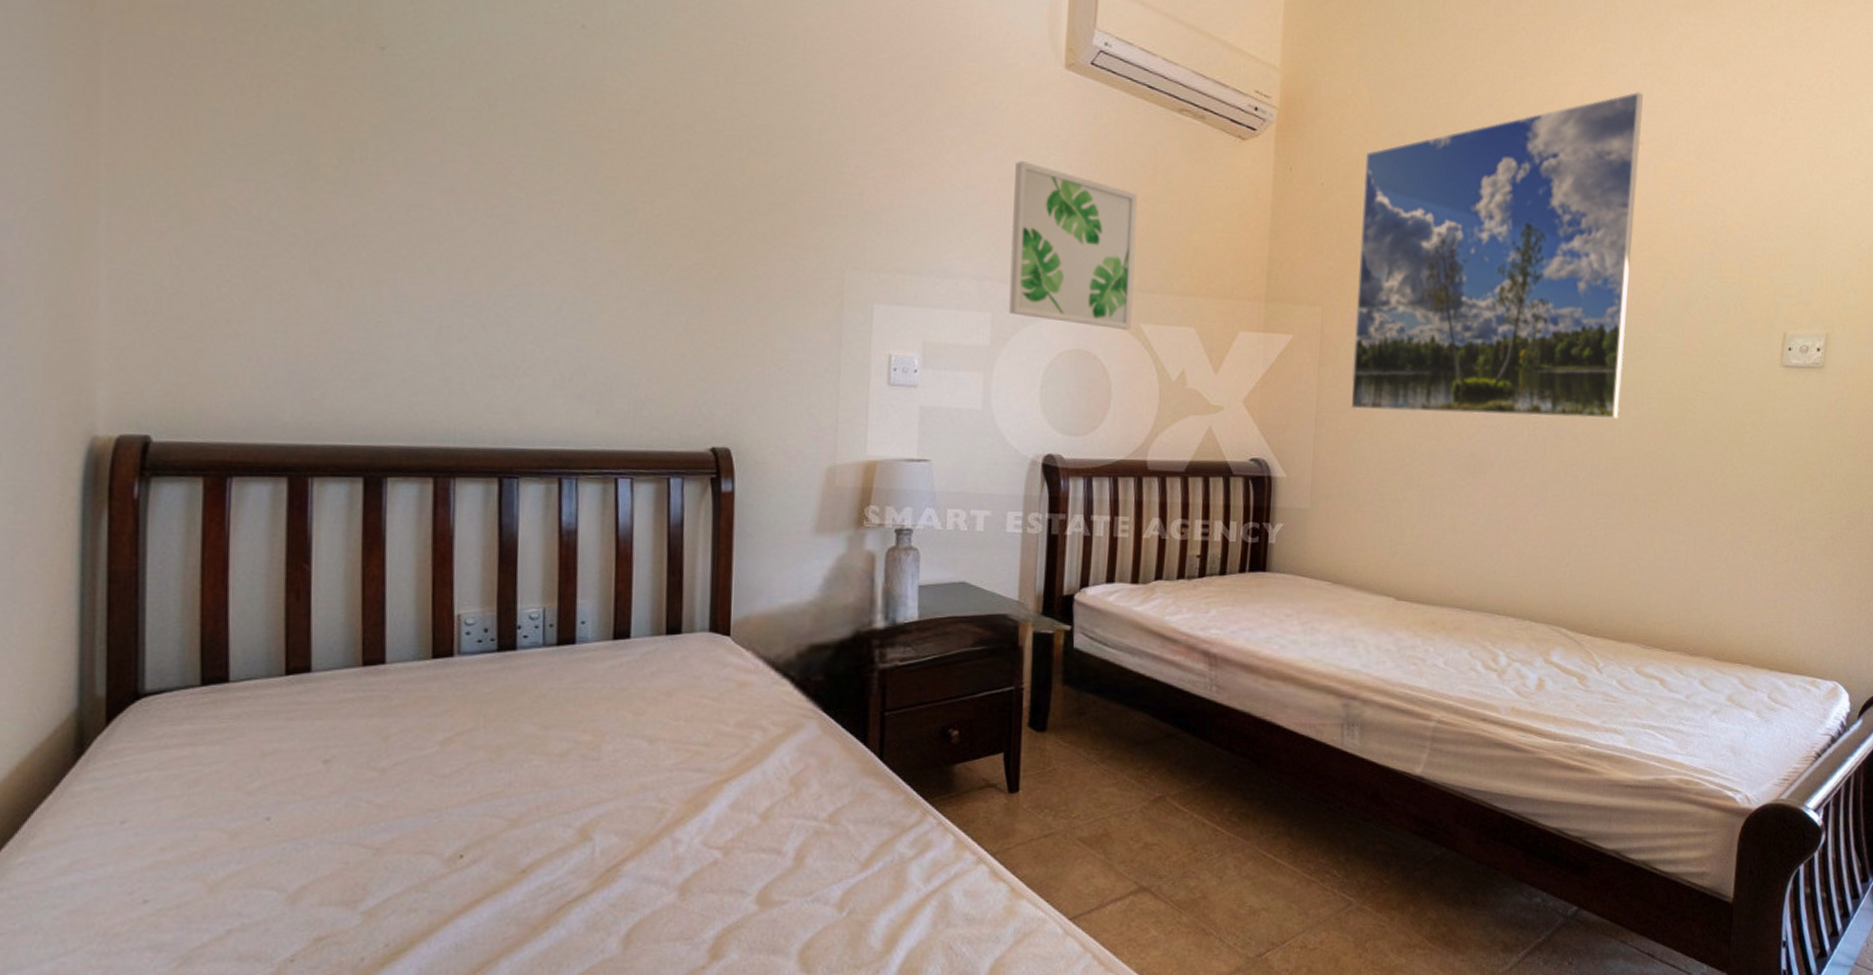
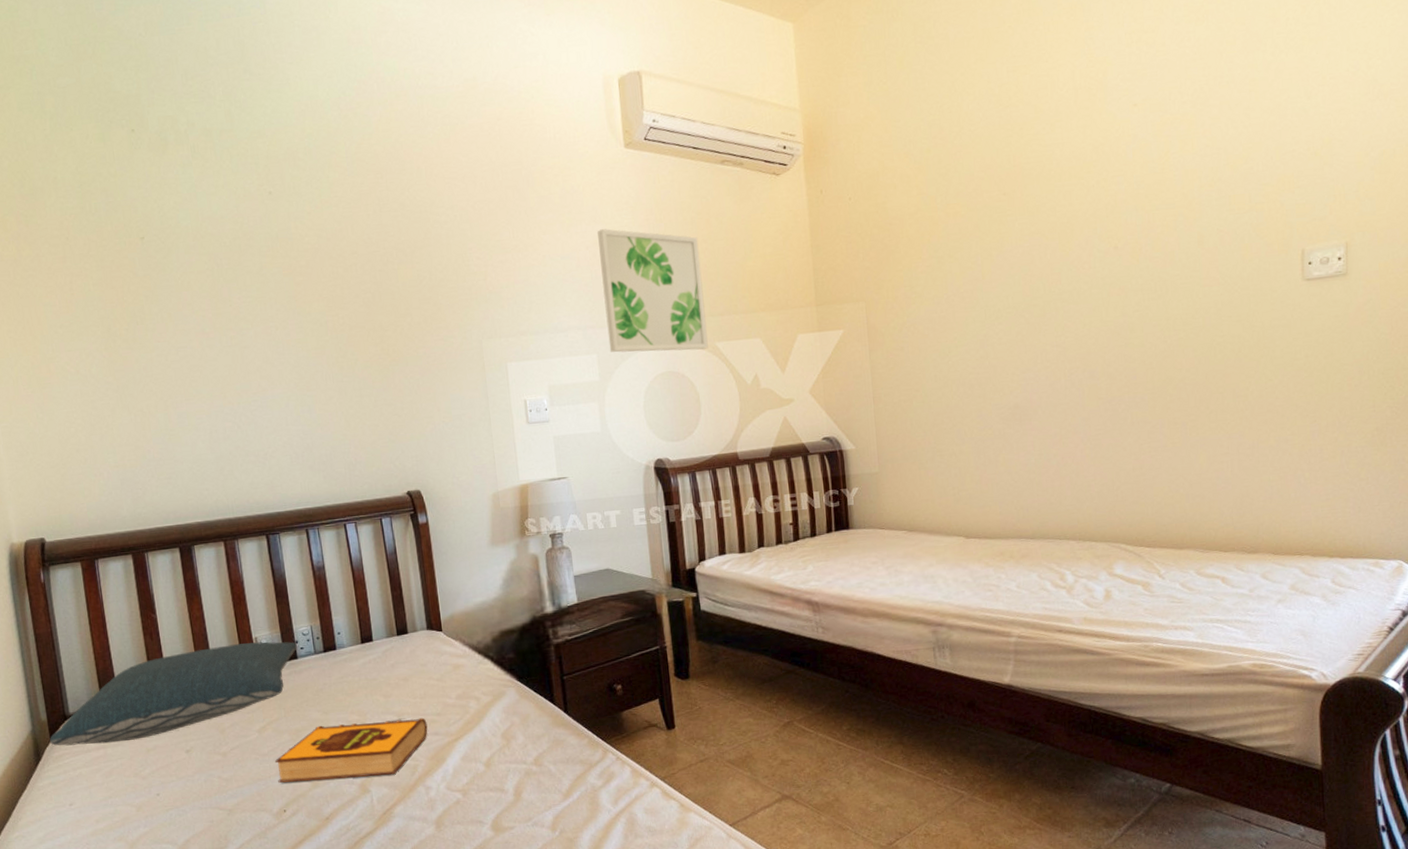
pillow: none [103,620,519,739] -> present [49,641,297,746]
hardback book: none [457,744,689,818] -> present [274,717,428,783]
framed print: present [1350,91,1643,420] -> none [884,59,1148,383]

